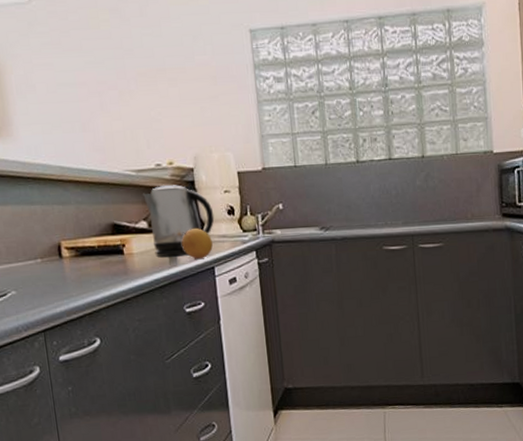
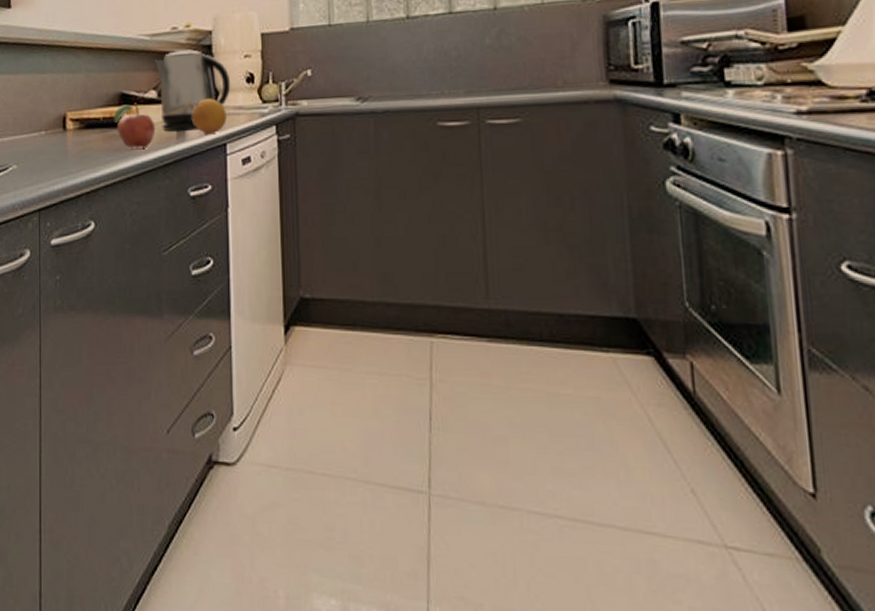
fruit: none [108,233,150,273] -> present [114,104,156,149]

